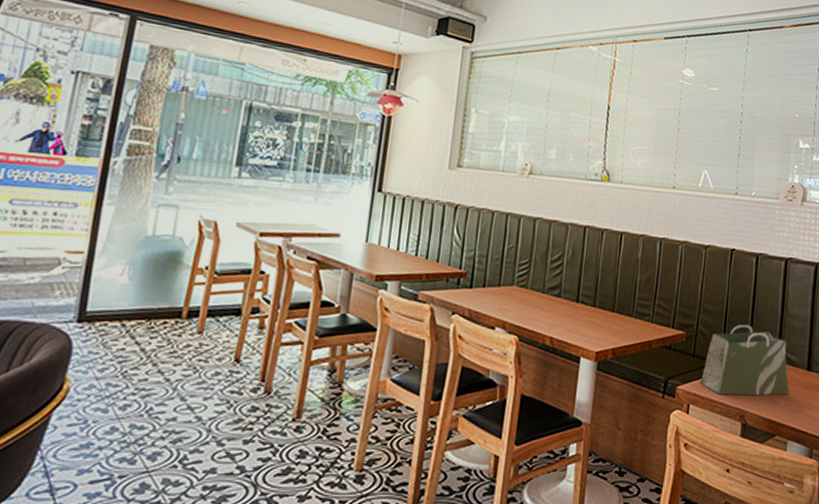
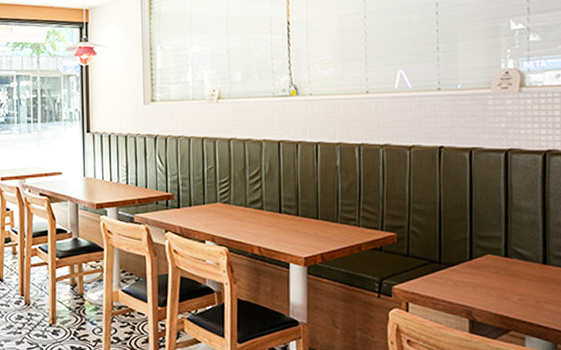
grocery bag: present [700,324,789,396] -> none [418,221,522,293]

